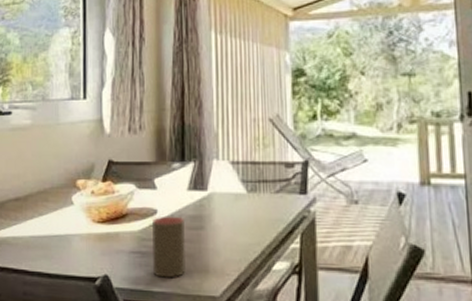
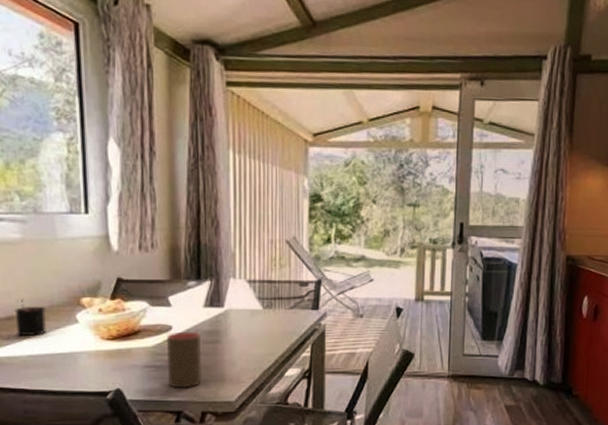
candle: none [21,180,47,217] -> present [14,298,46,336]

